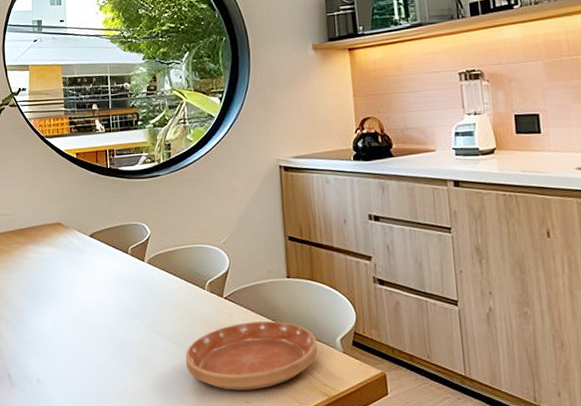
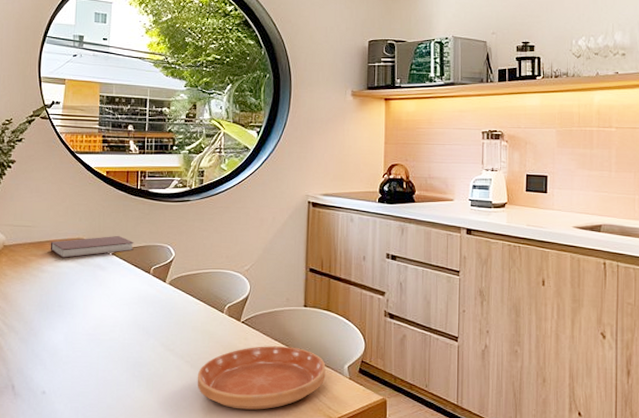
notebook: none [30,216,110,244] -> present [50,235,134,258]

